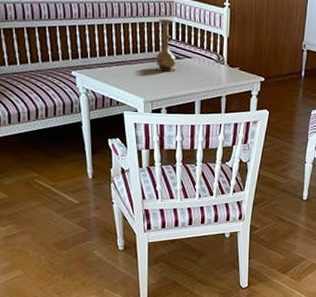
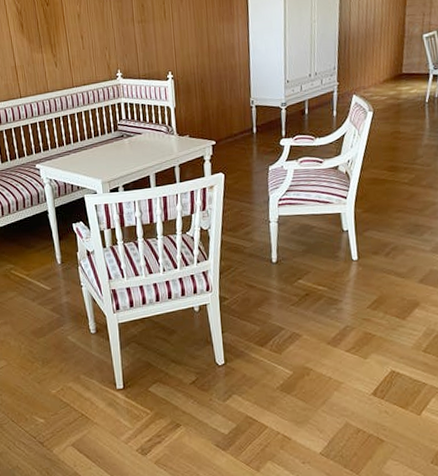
vase: present [155,19,177,73] -> none [107,101,129,152]

